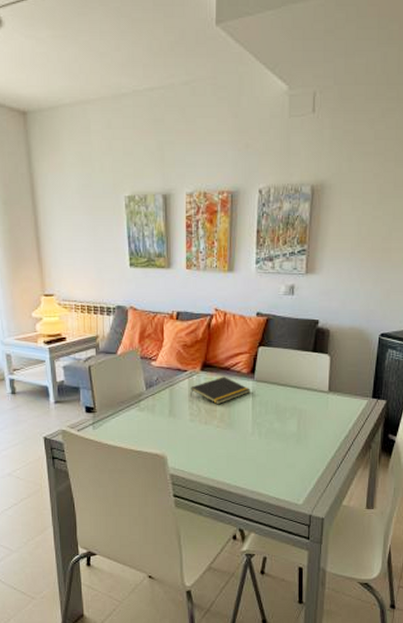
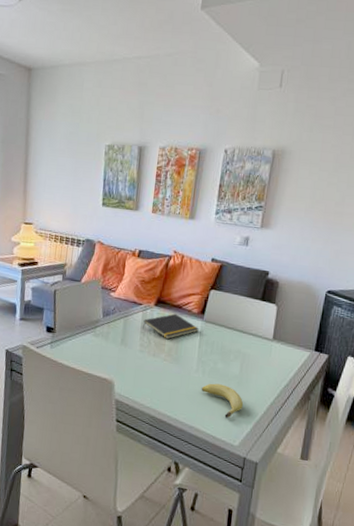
fruit: none [259,444,303,478] -> present [201,383,243,419]

